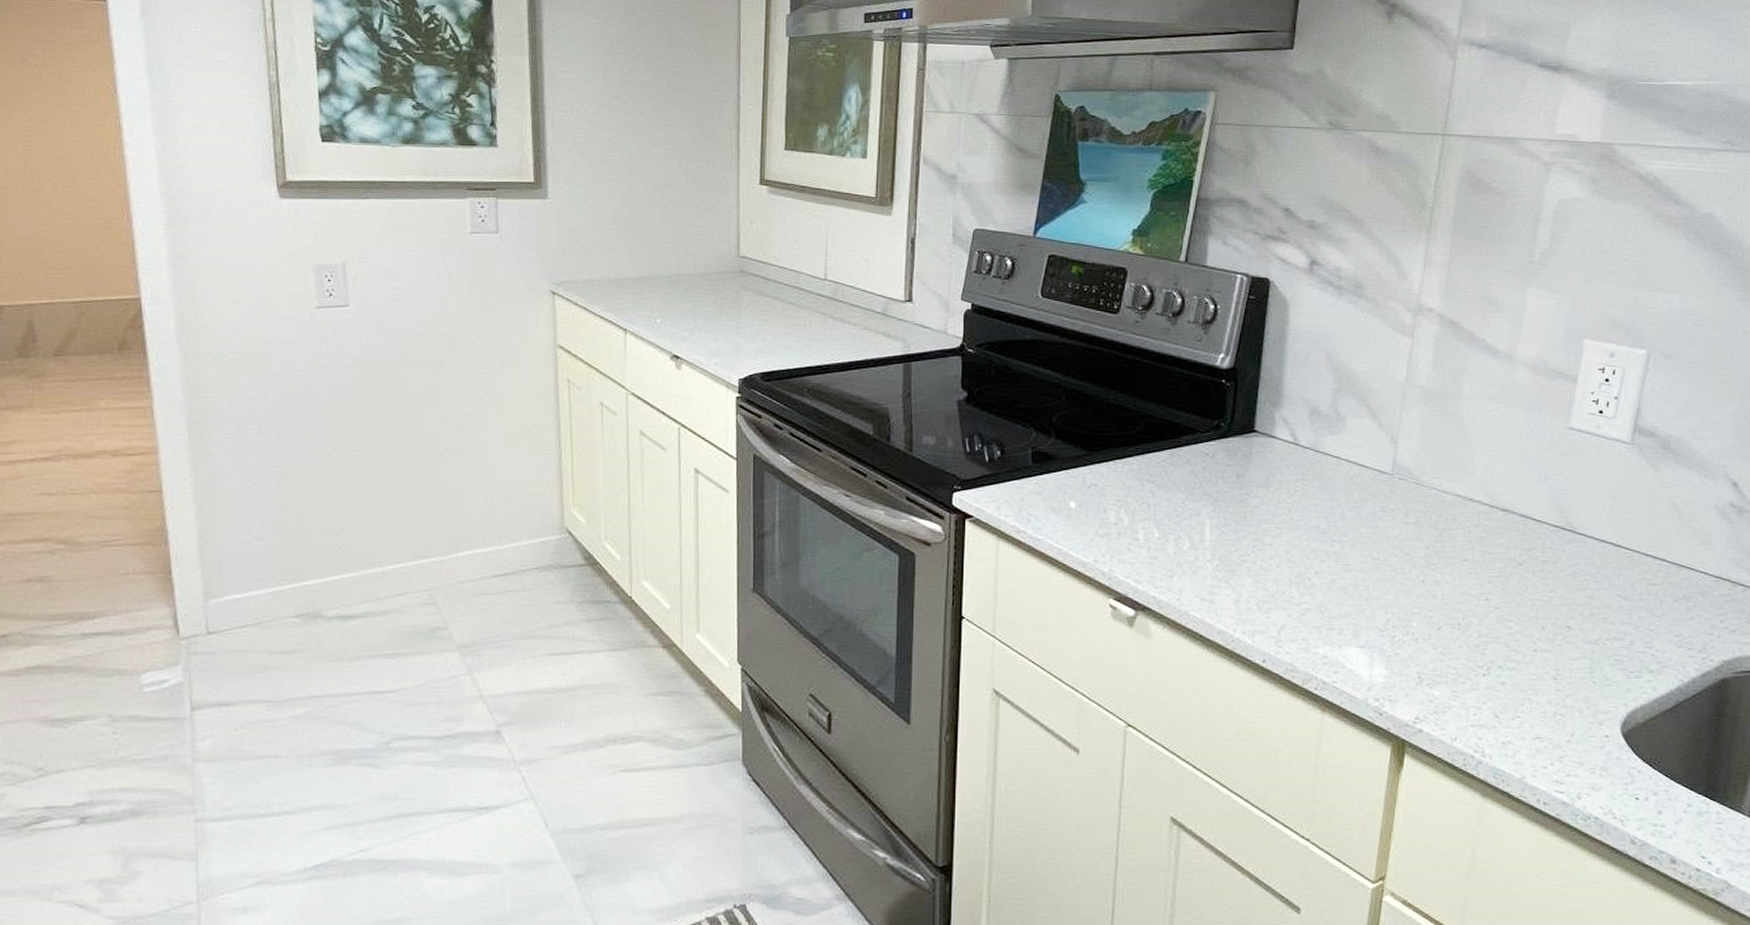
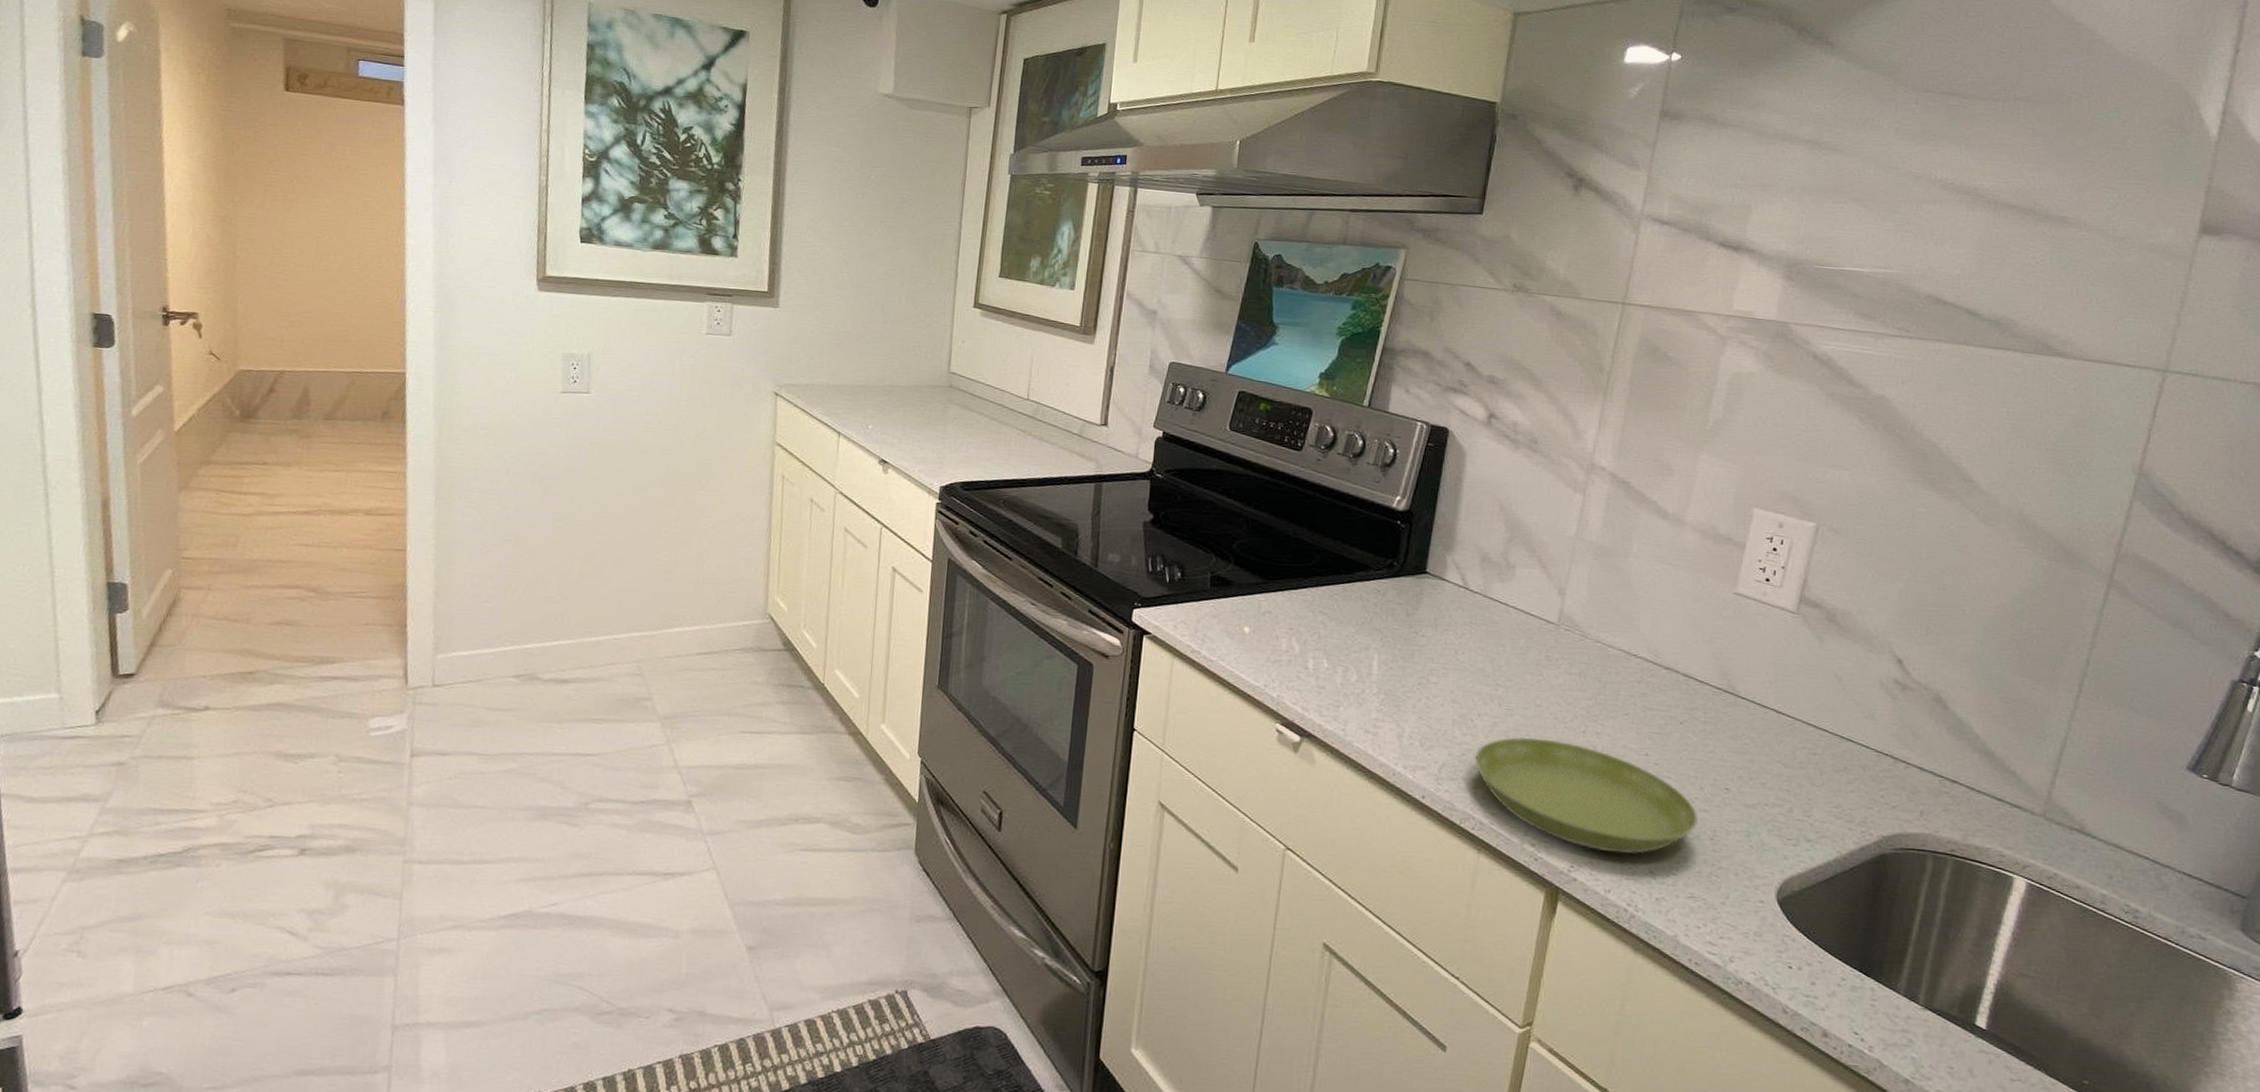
saucer: none [1314,591,1541,701] -> present [1475,737,1698,854]

